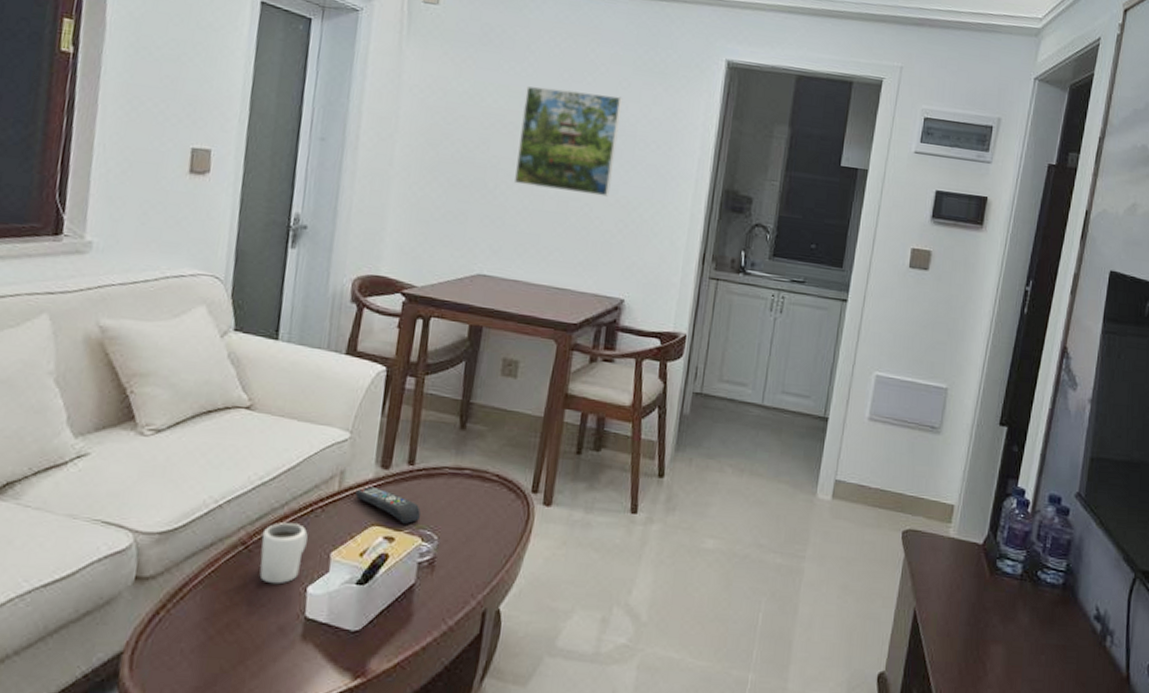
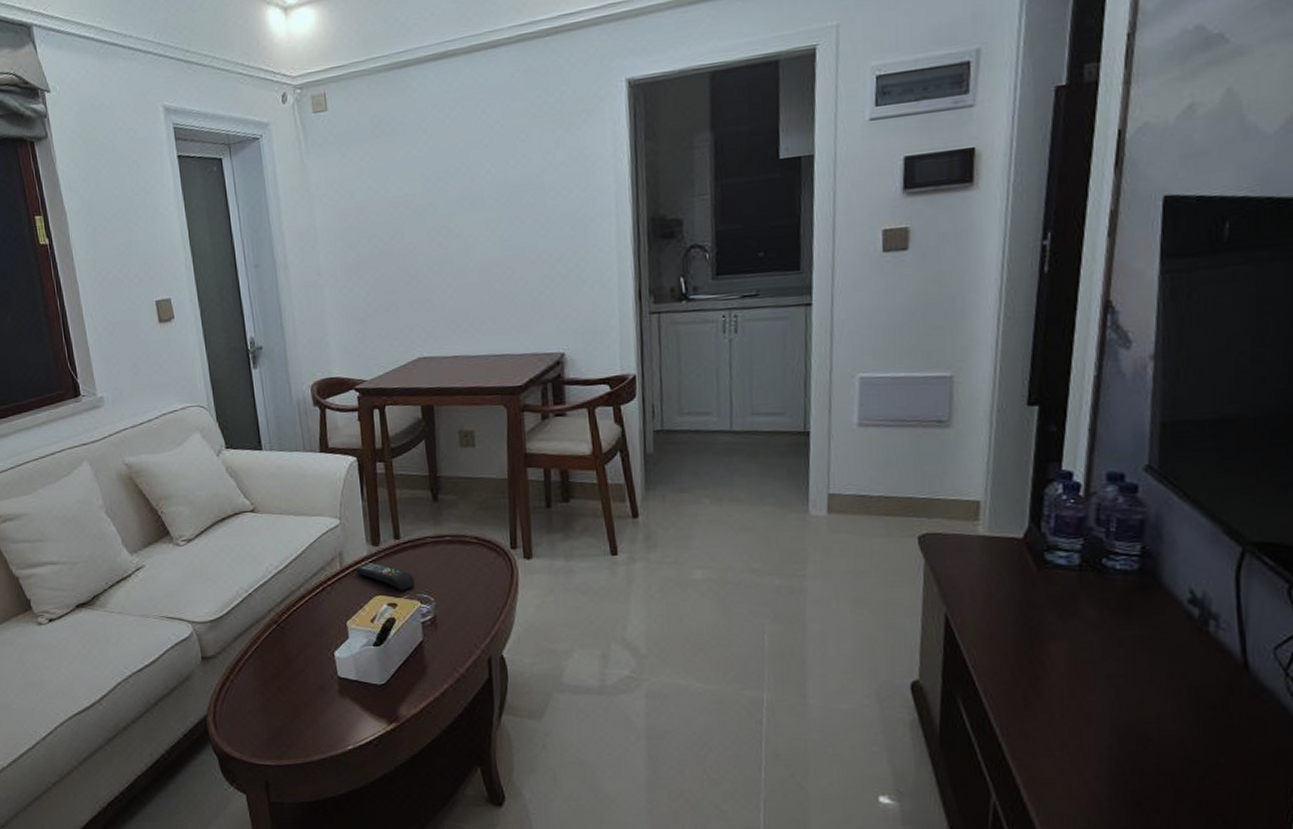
mug: present [259,523,308,584] -> none [288,601,326,653]
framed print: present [515,86,622,197] -> none [426,150,529,264]

